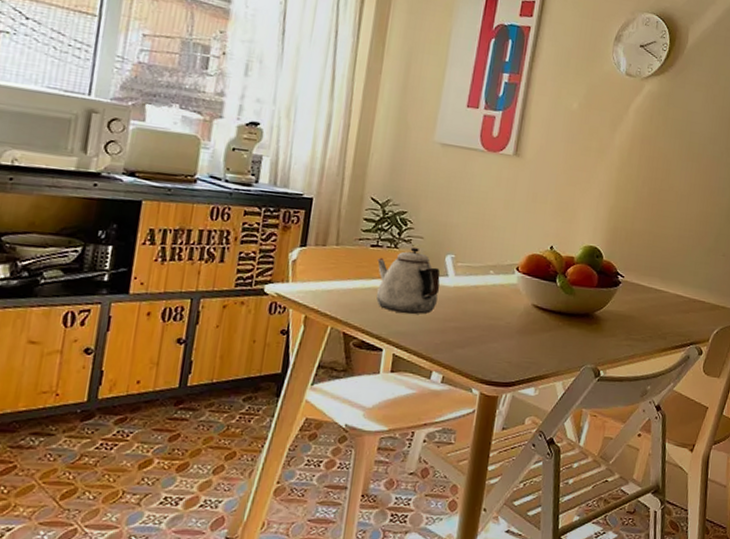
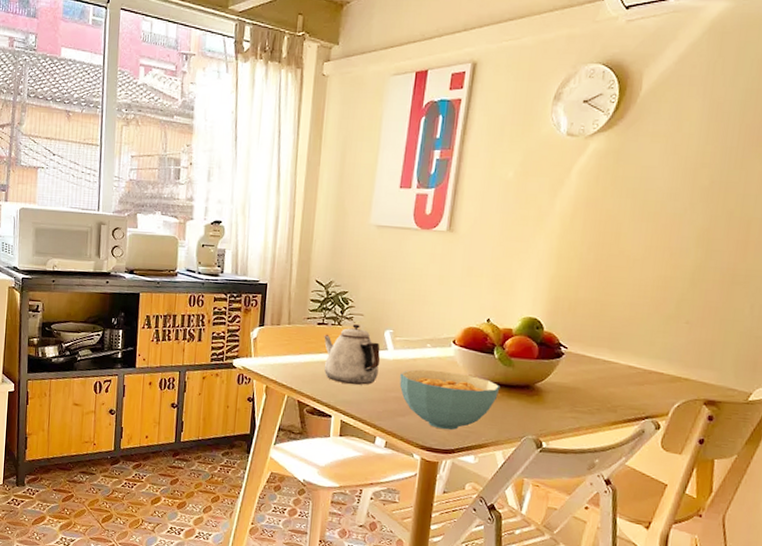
cereal bowl: none [459,297,562,362] -> present [399,369,501,431]

